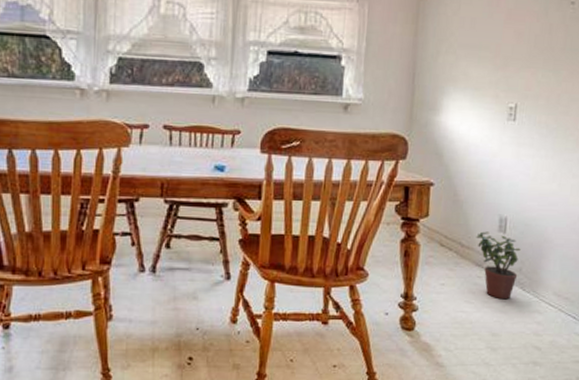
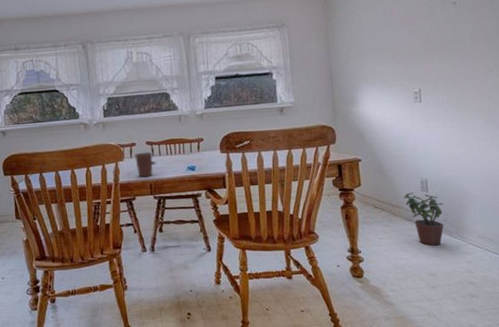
cup: none [145,138,174,173] -> present [135,152,157,178]

